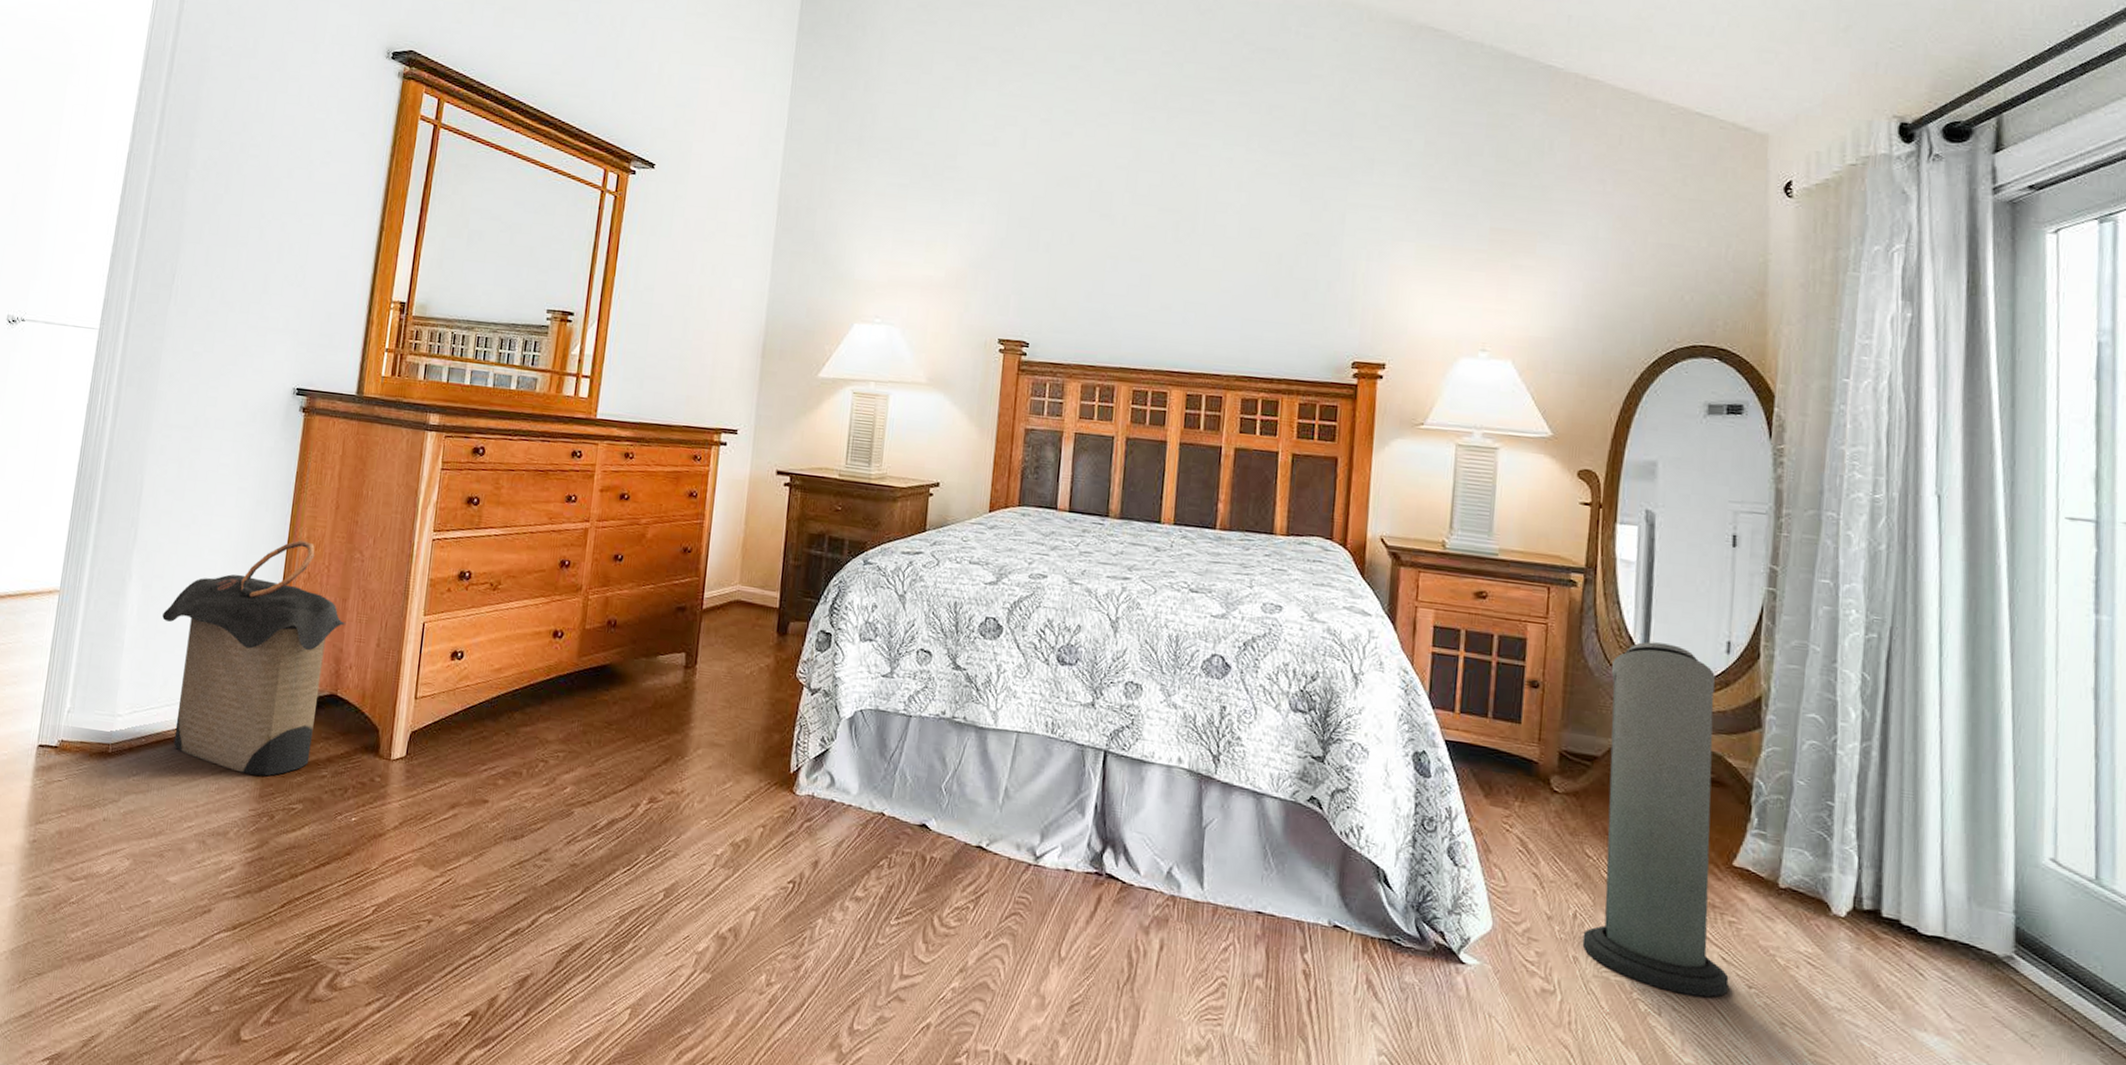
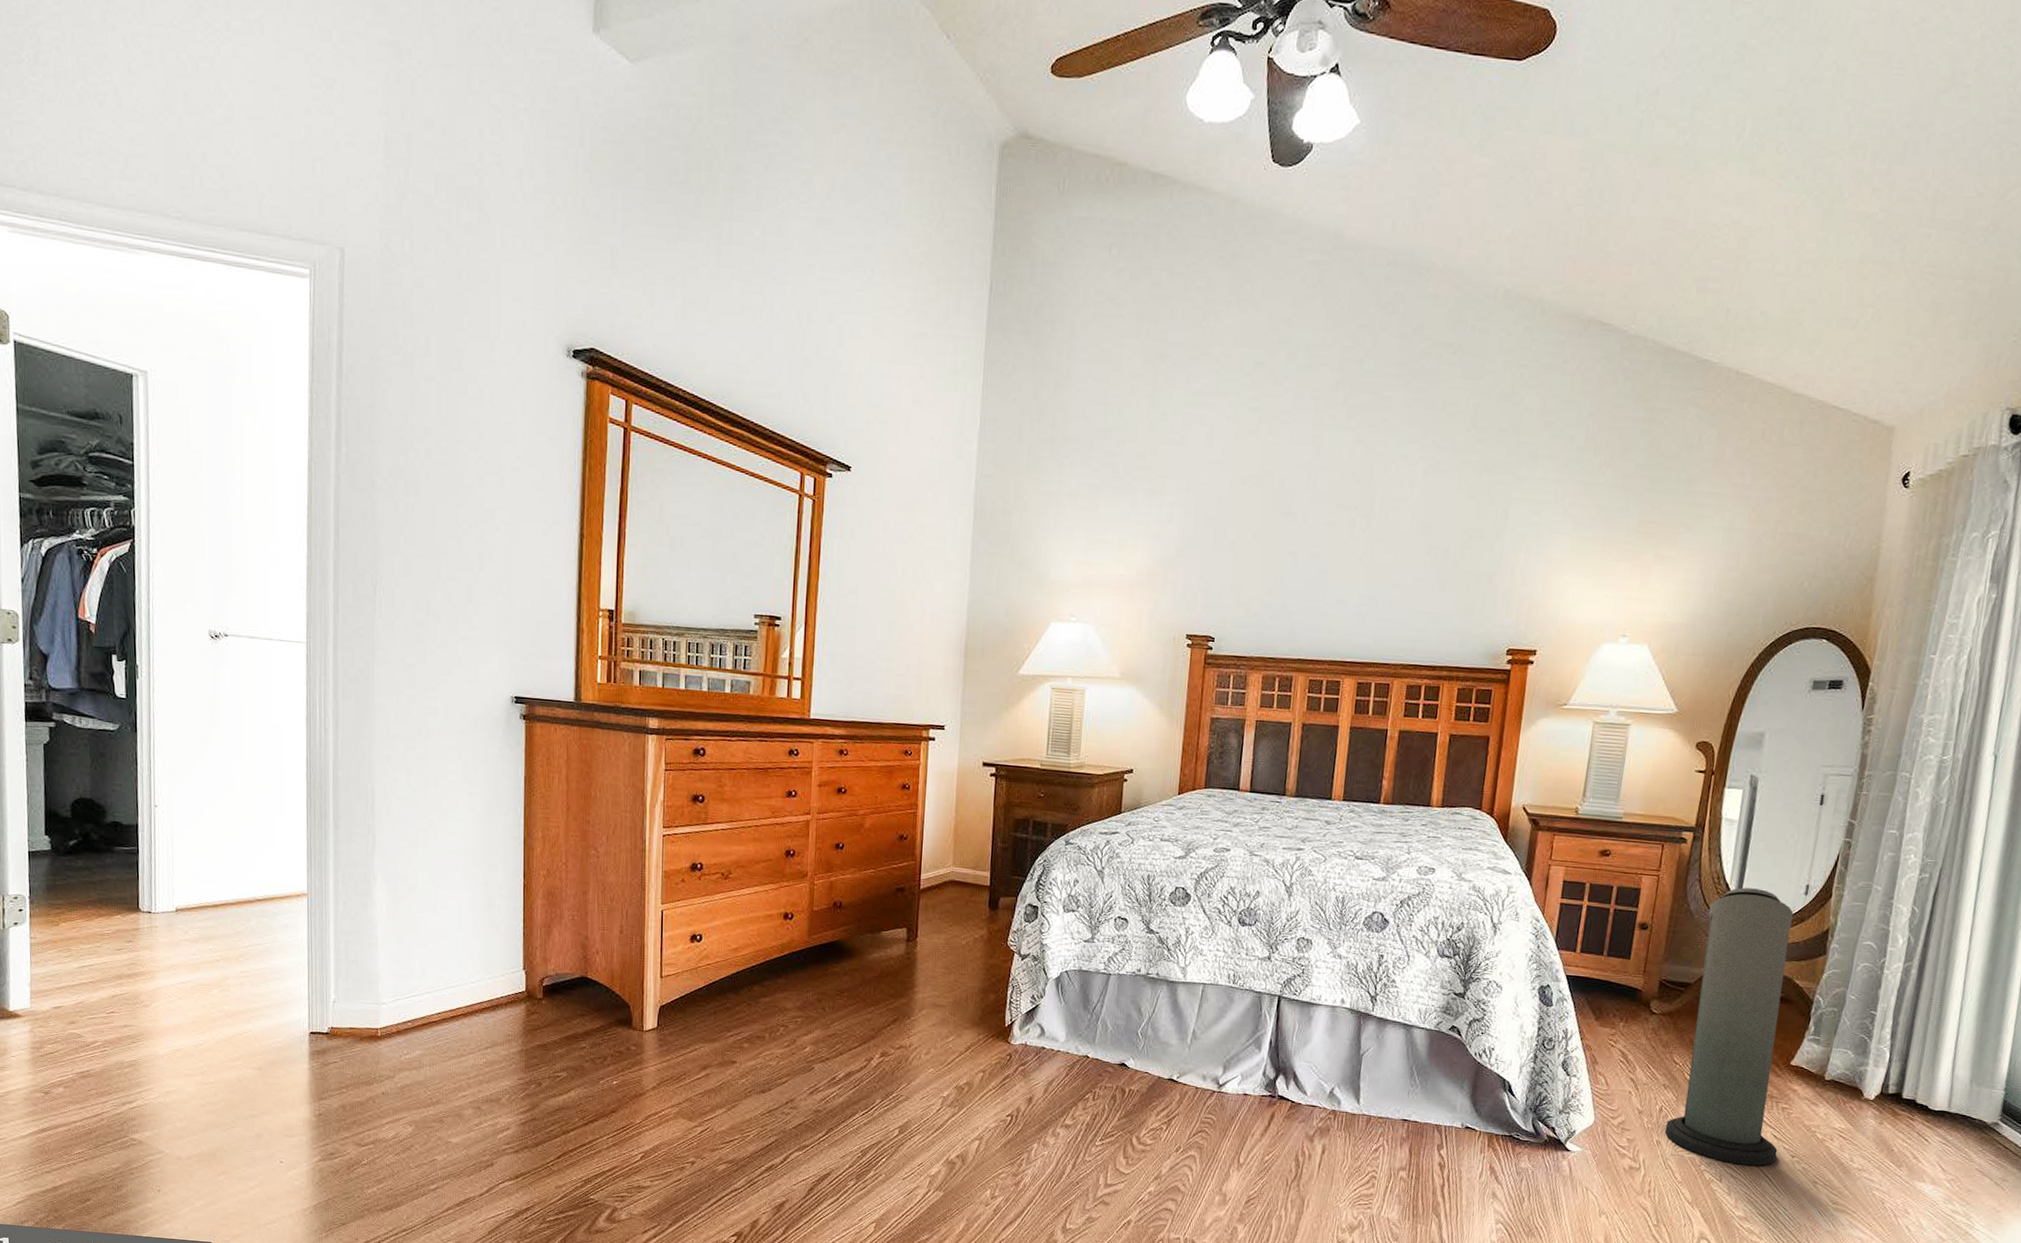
laundry hamper: present [162,539,346,777] -> none [412,839,589,1050]

